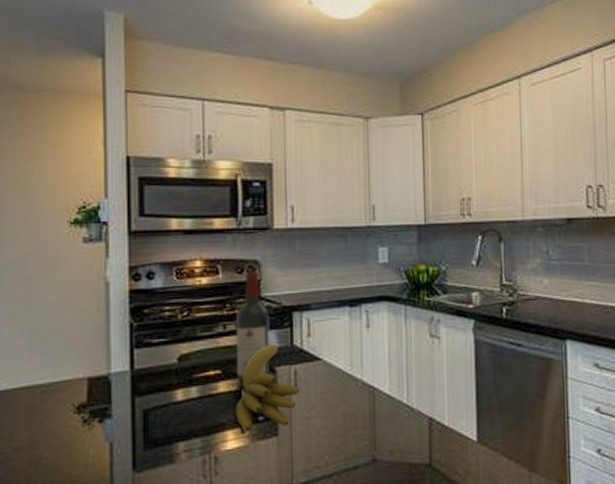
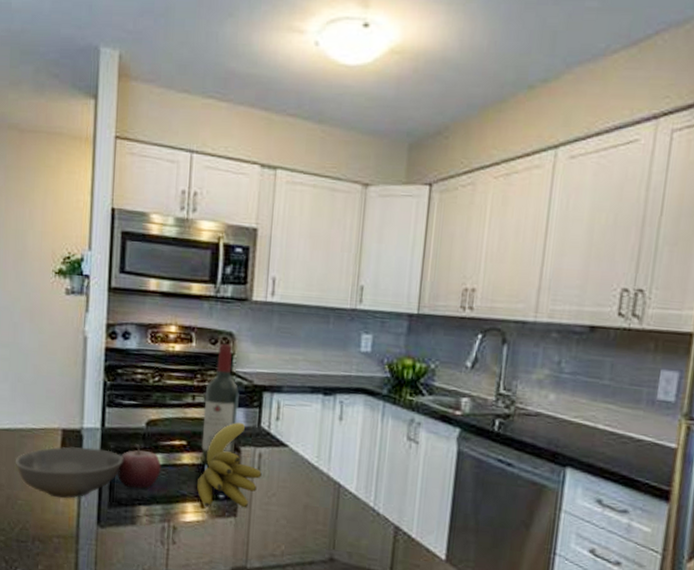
bowl: none [36,391,157,450] -> present [15,446,123,498]
fruit: none [150,381,197,426] -> present [117,444,161,489]

